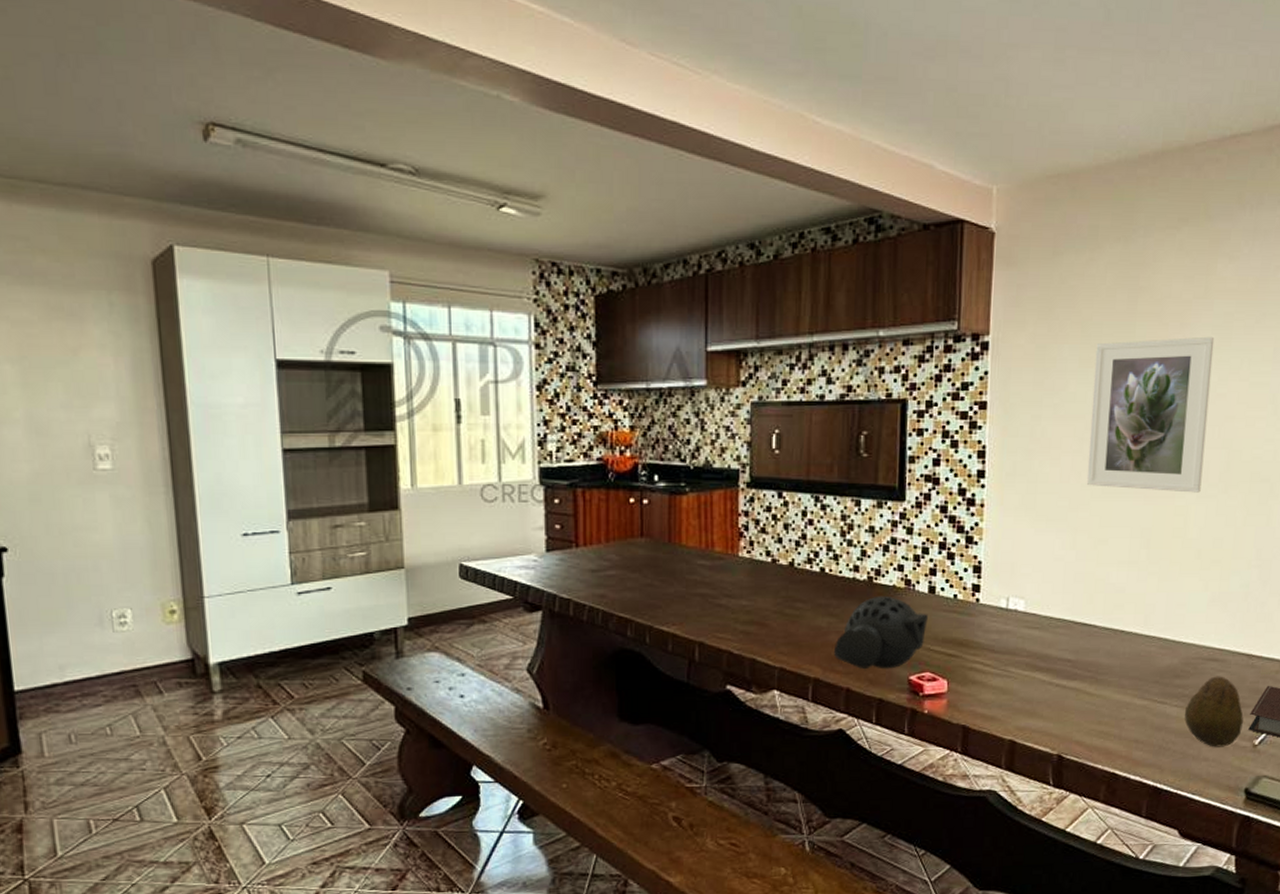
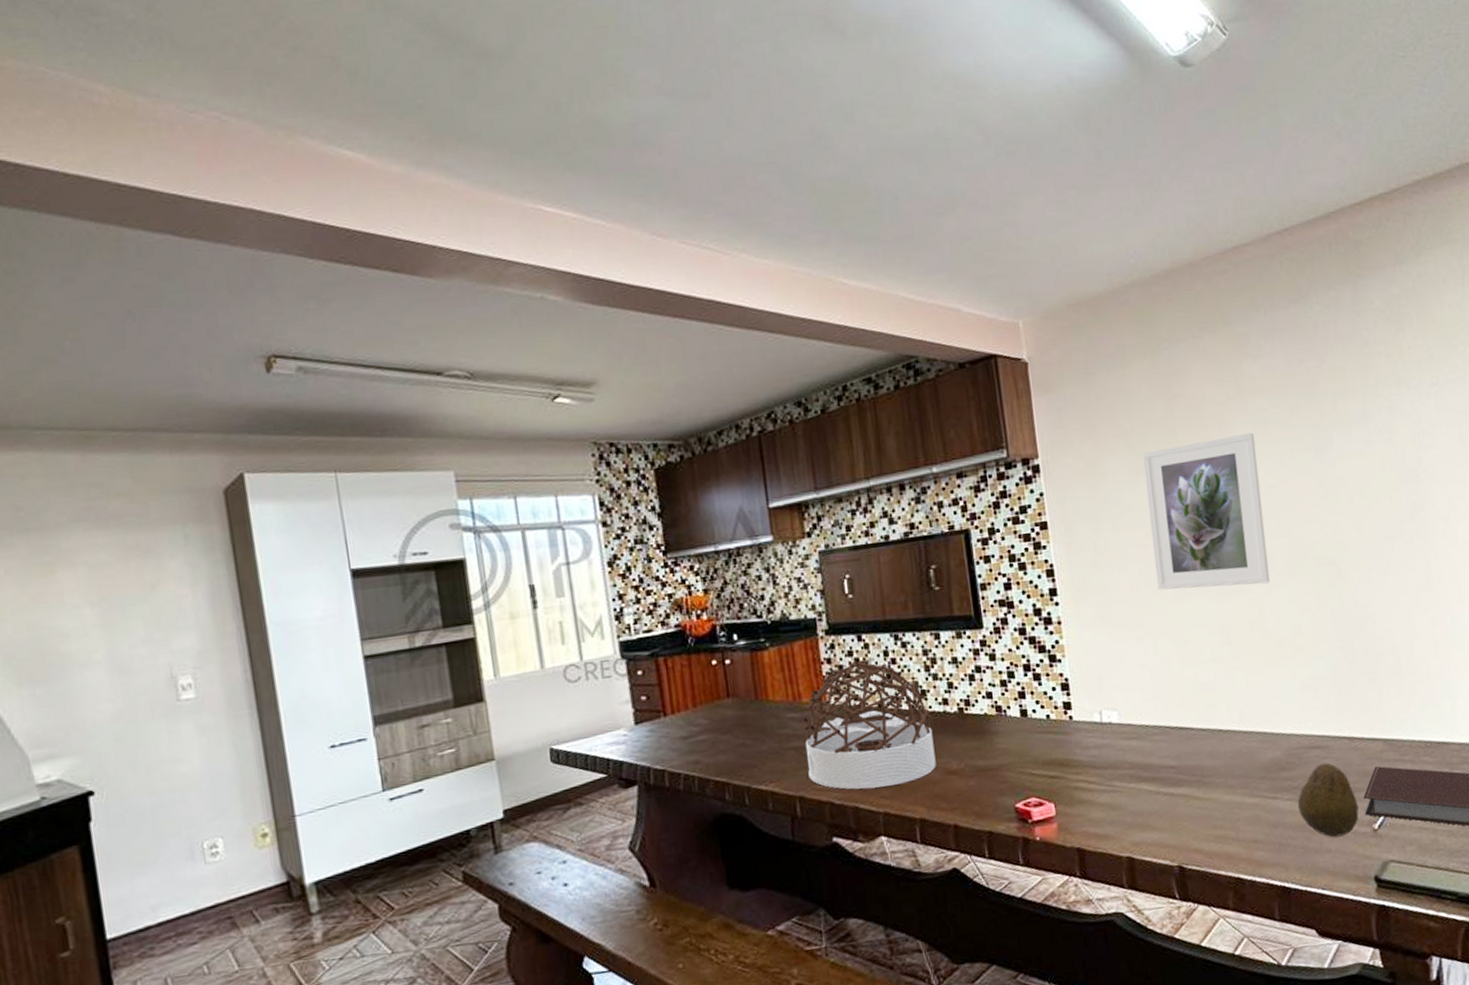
architectural model: none [711,516,841,643] -> present [803,660,936,790]
speaker: present [834,595,928,669] -> none [935,725,1025,803]

